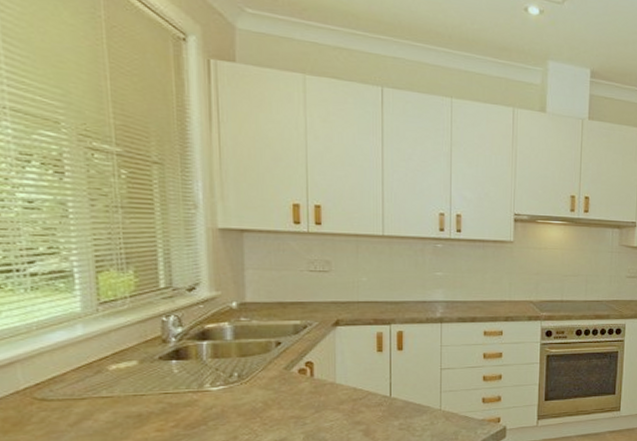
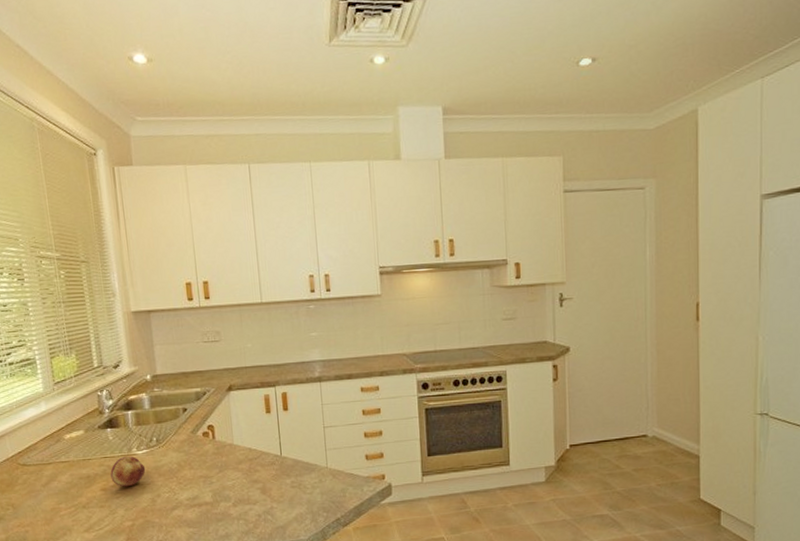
fruit: none [171,392,221,428] -> present [110,456,146,487]

